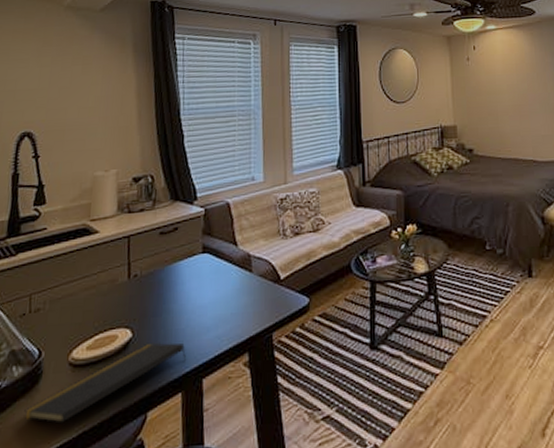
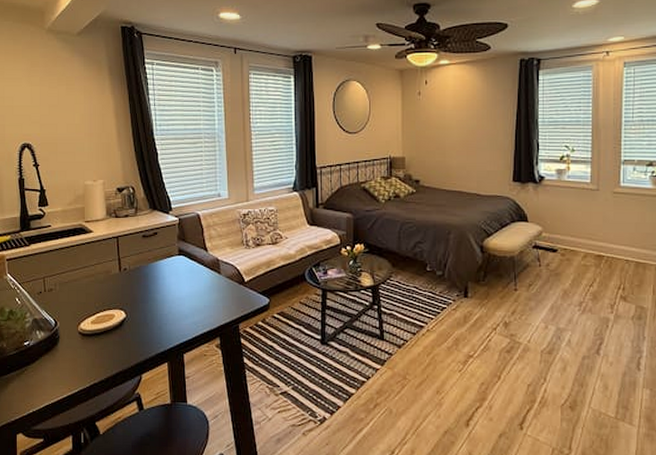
notepad: present [24,342,186,424] -> none [49,323,169,376]

